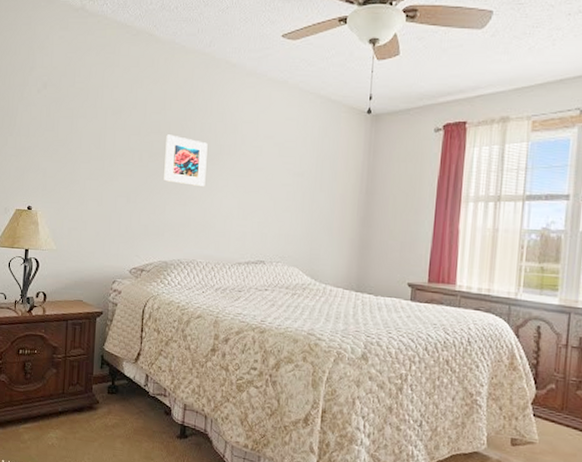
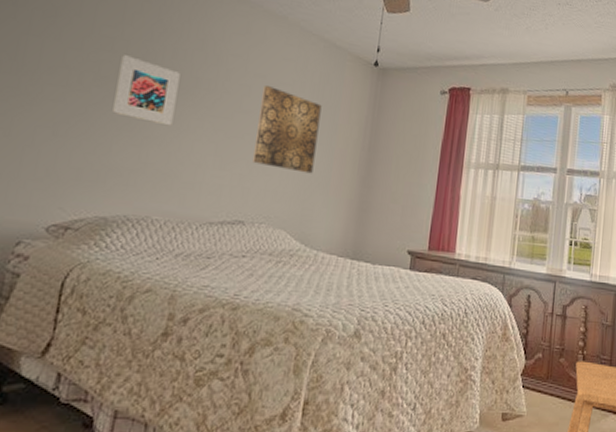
wall art: none [268,145,322,218] -> present [253,85,322,174]

